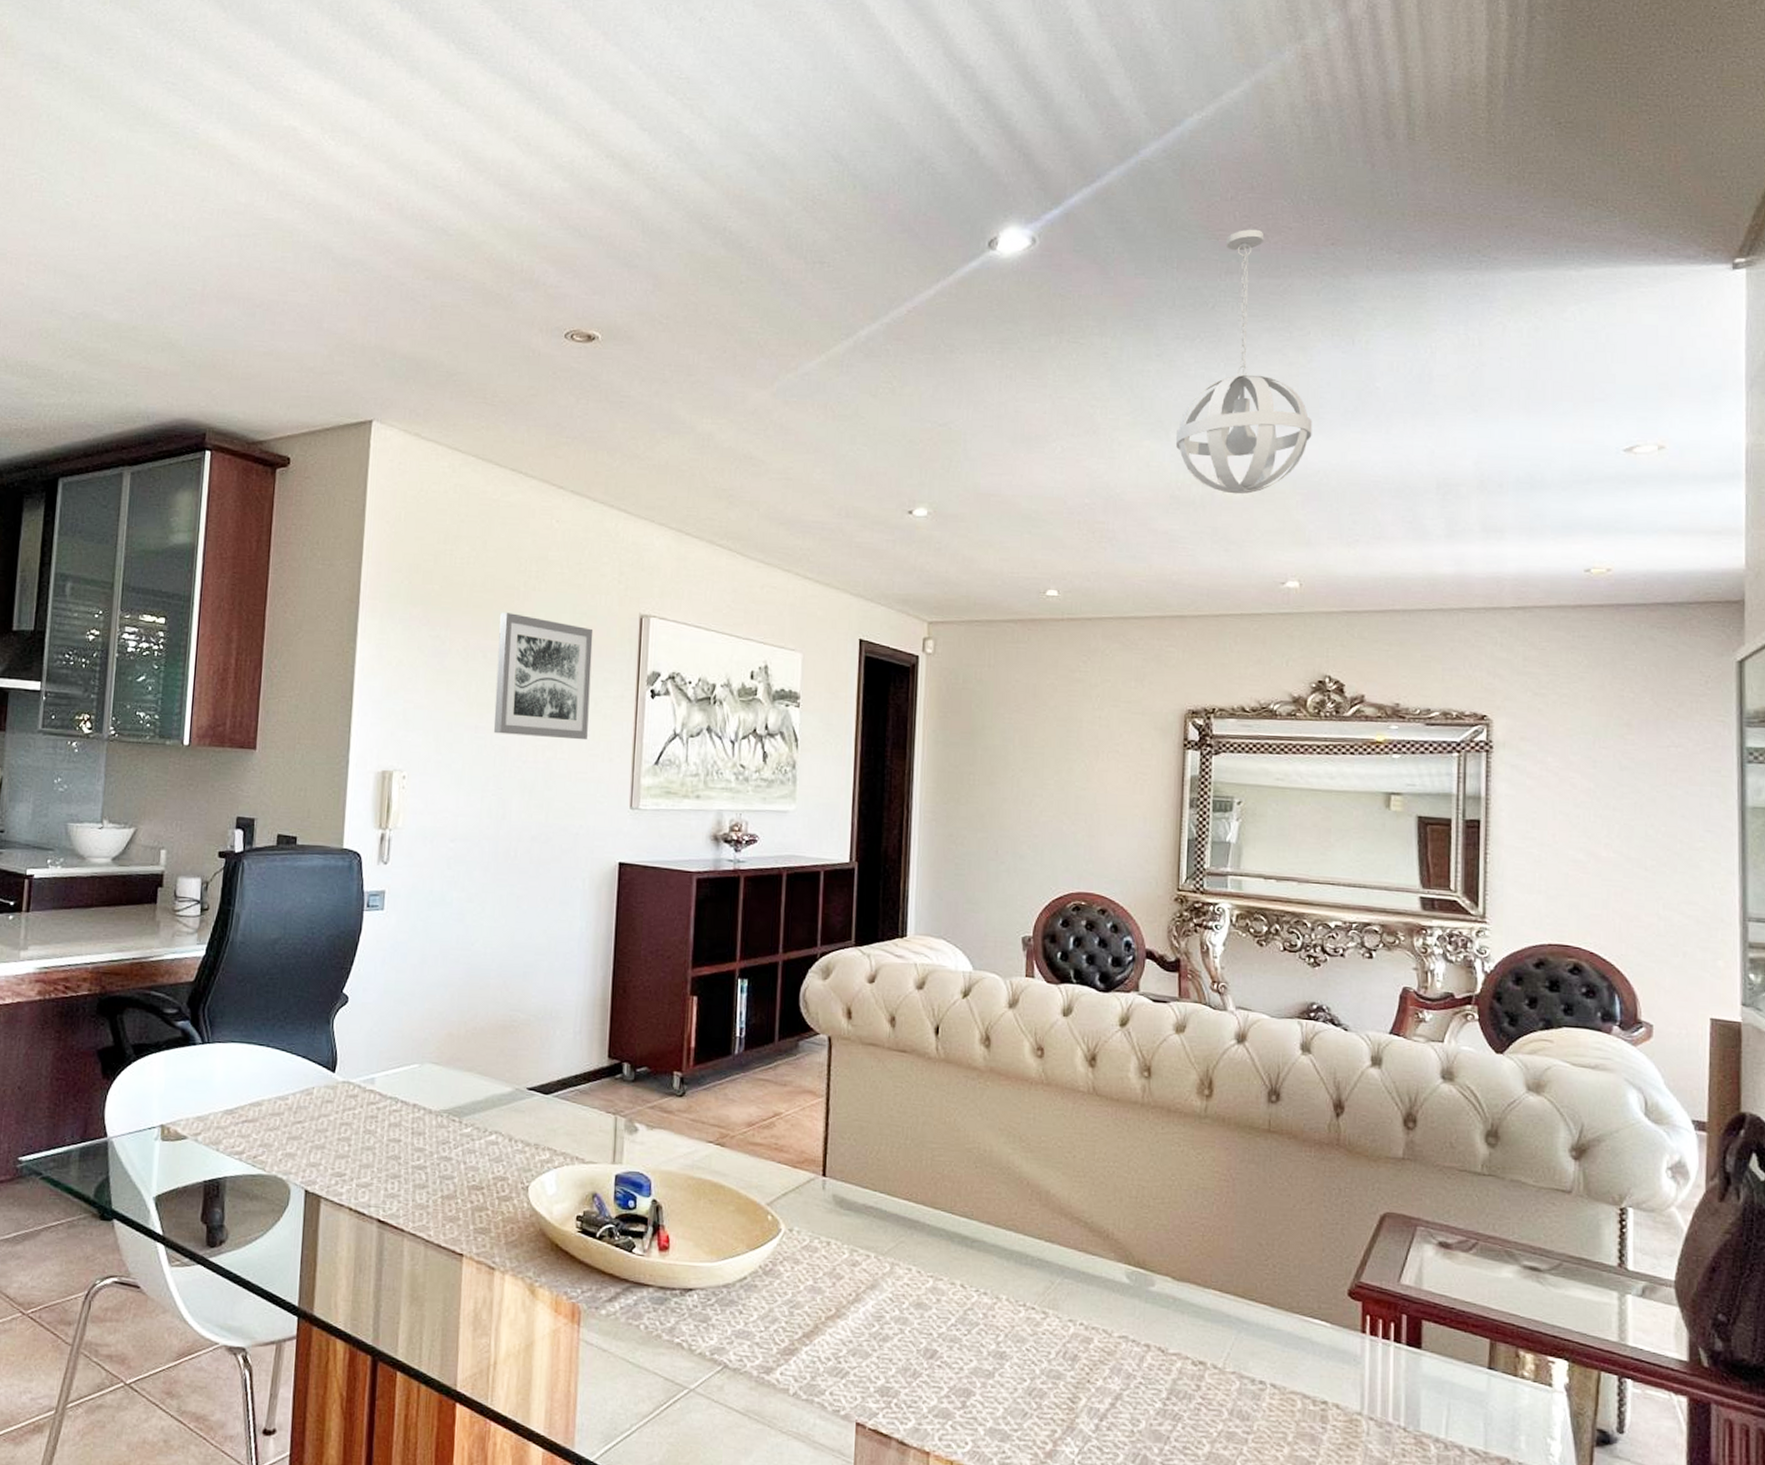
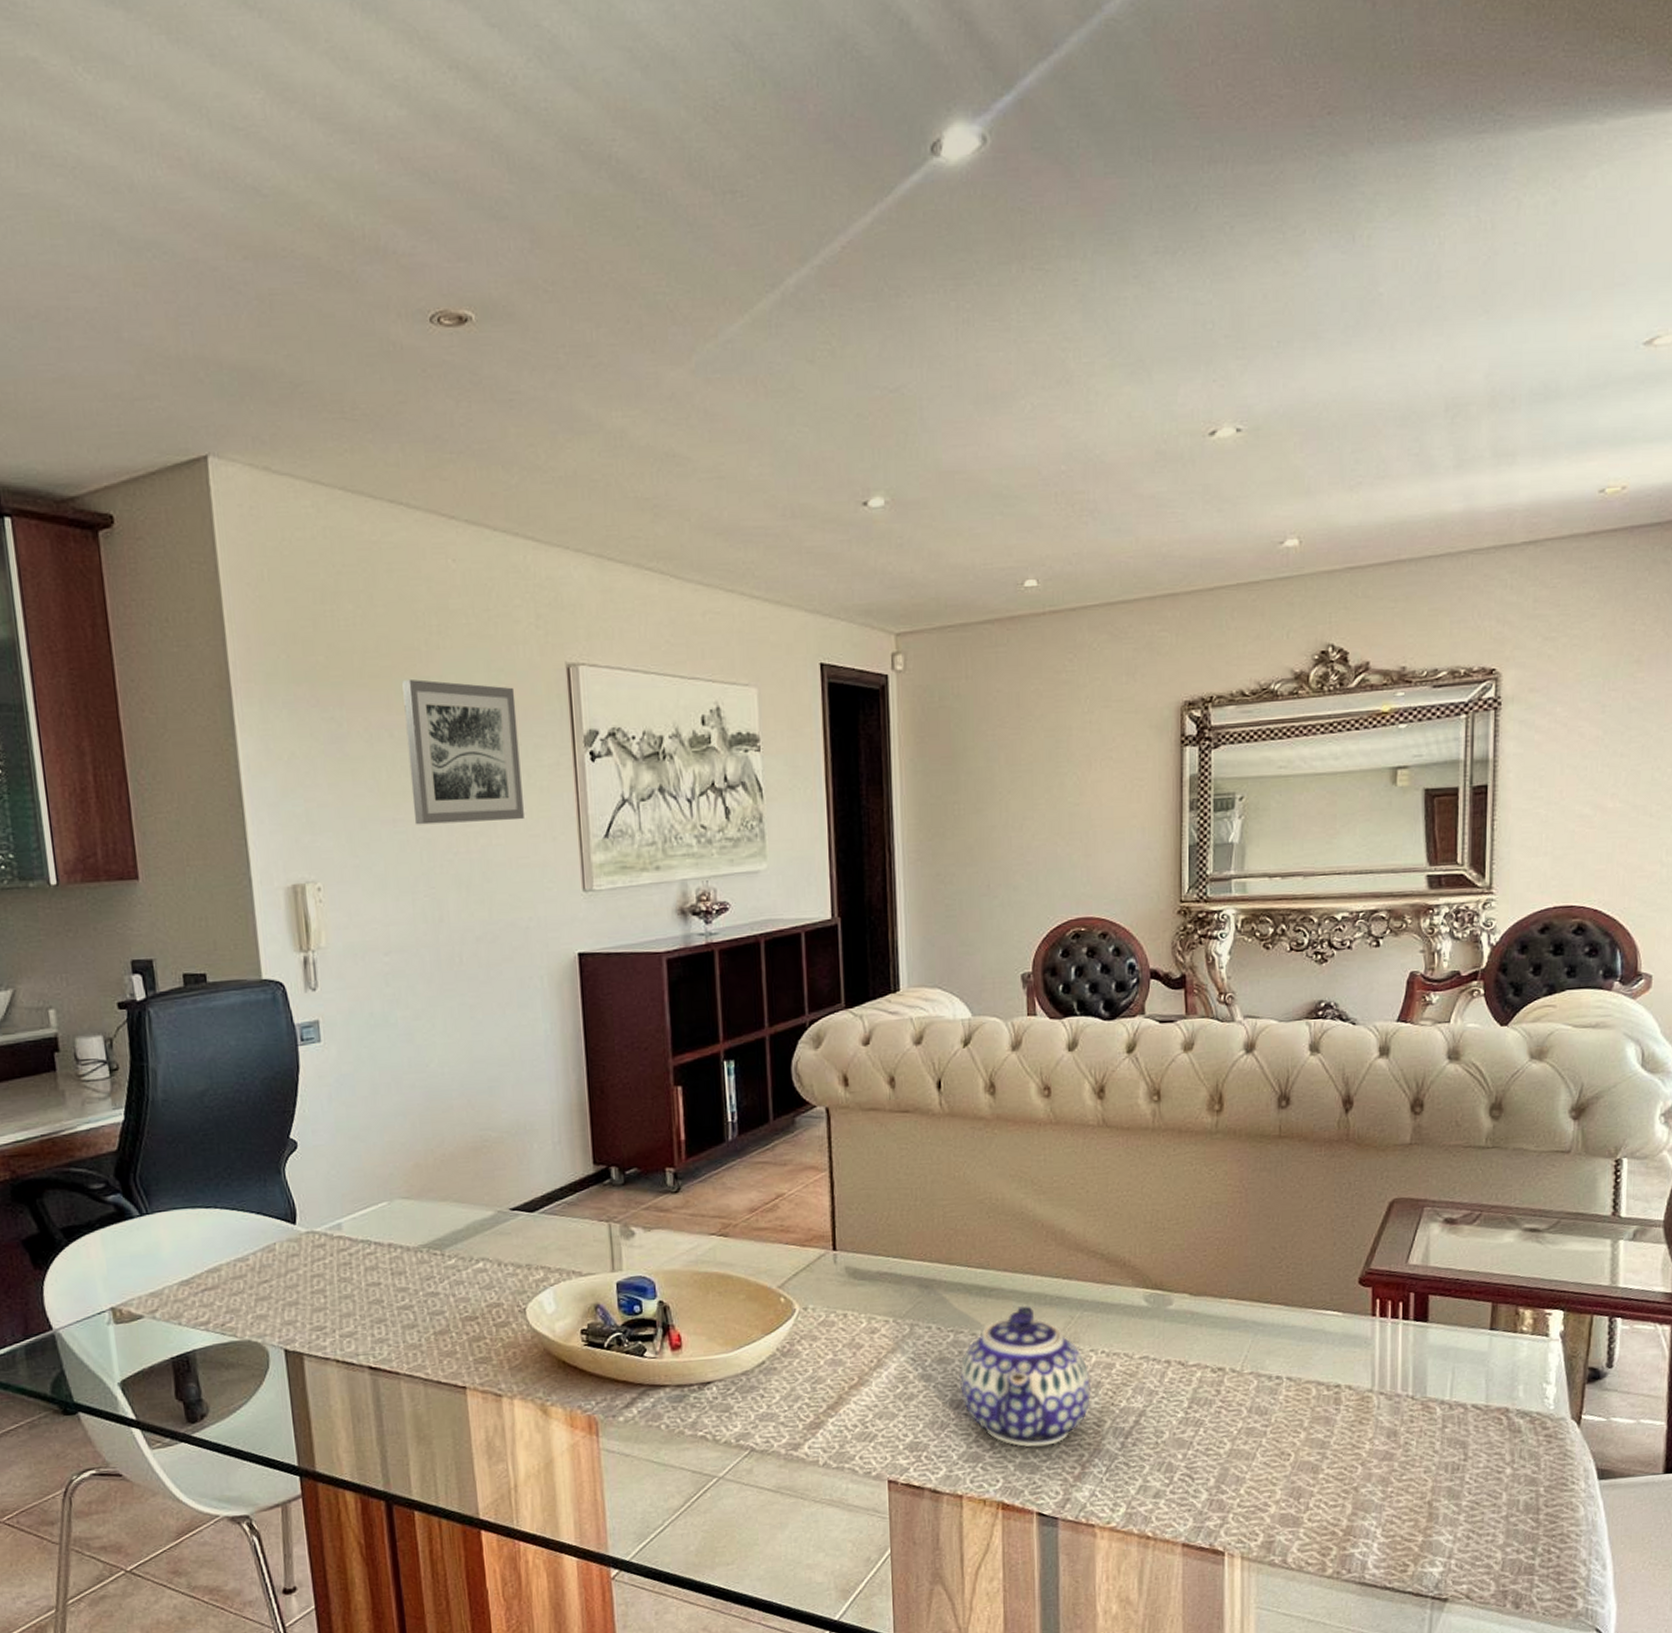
teapot: none [936,1261,1067,1415] -> present [960,1305,1090,1447]
pendant light: present [1175,229,1313,494] -> none [1159,101,1310,442]

